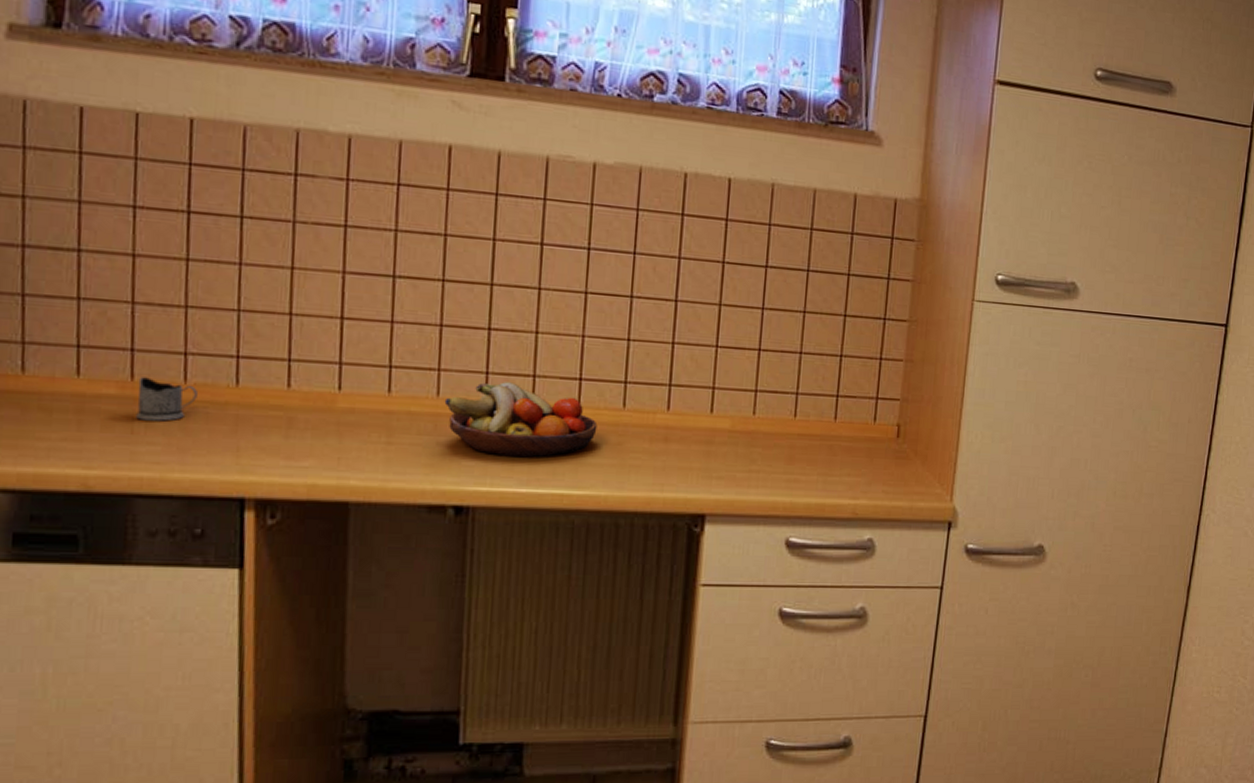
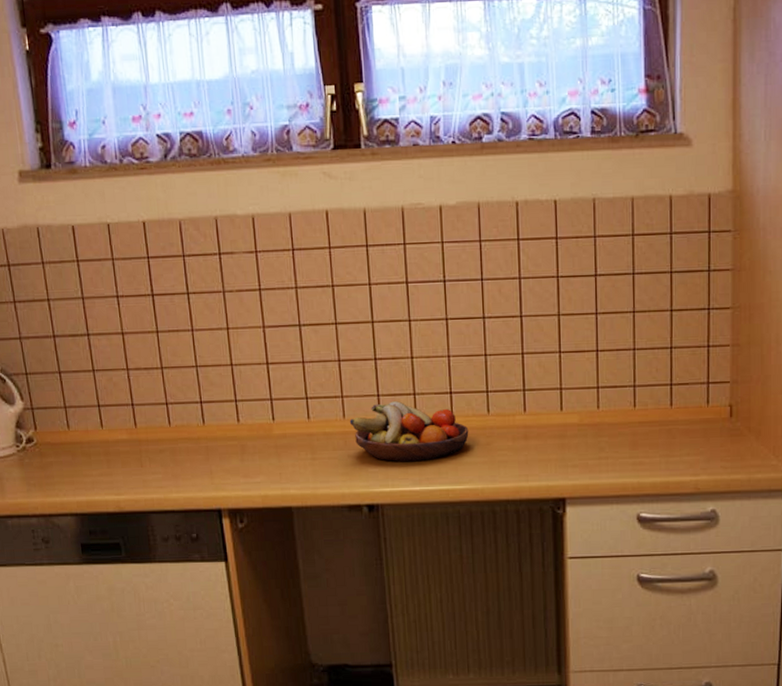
tea glass holder: present [136,377,197,421] -> none [140,424,179,456]

